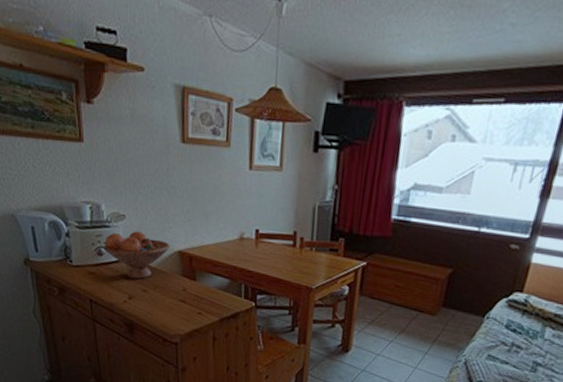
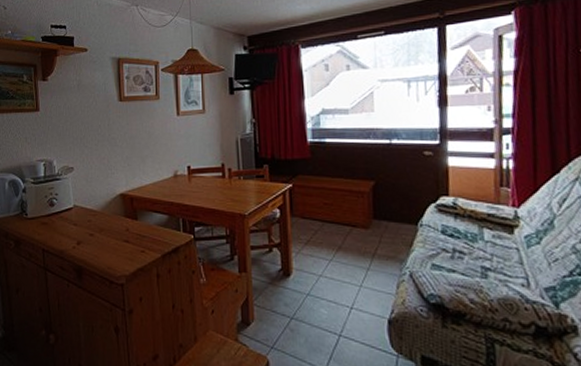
fruit bowl: present [103,231,170,280] -> none [54,180,113,225]

